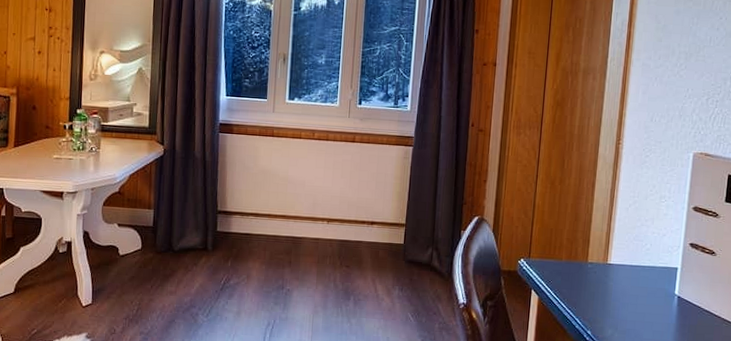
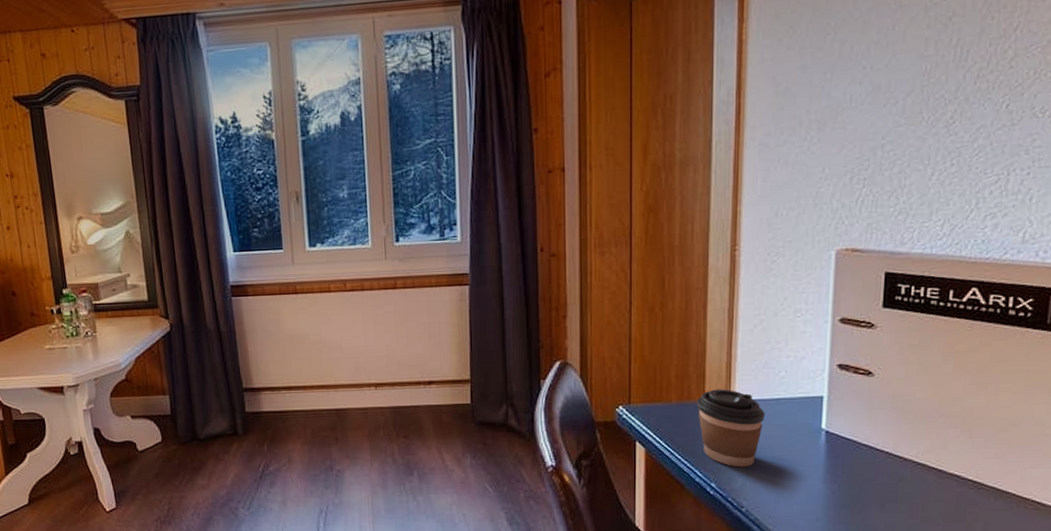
coffee cup: none [581,253,634,320] -> present [696,389,766,468]

